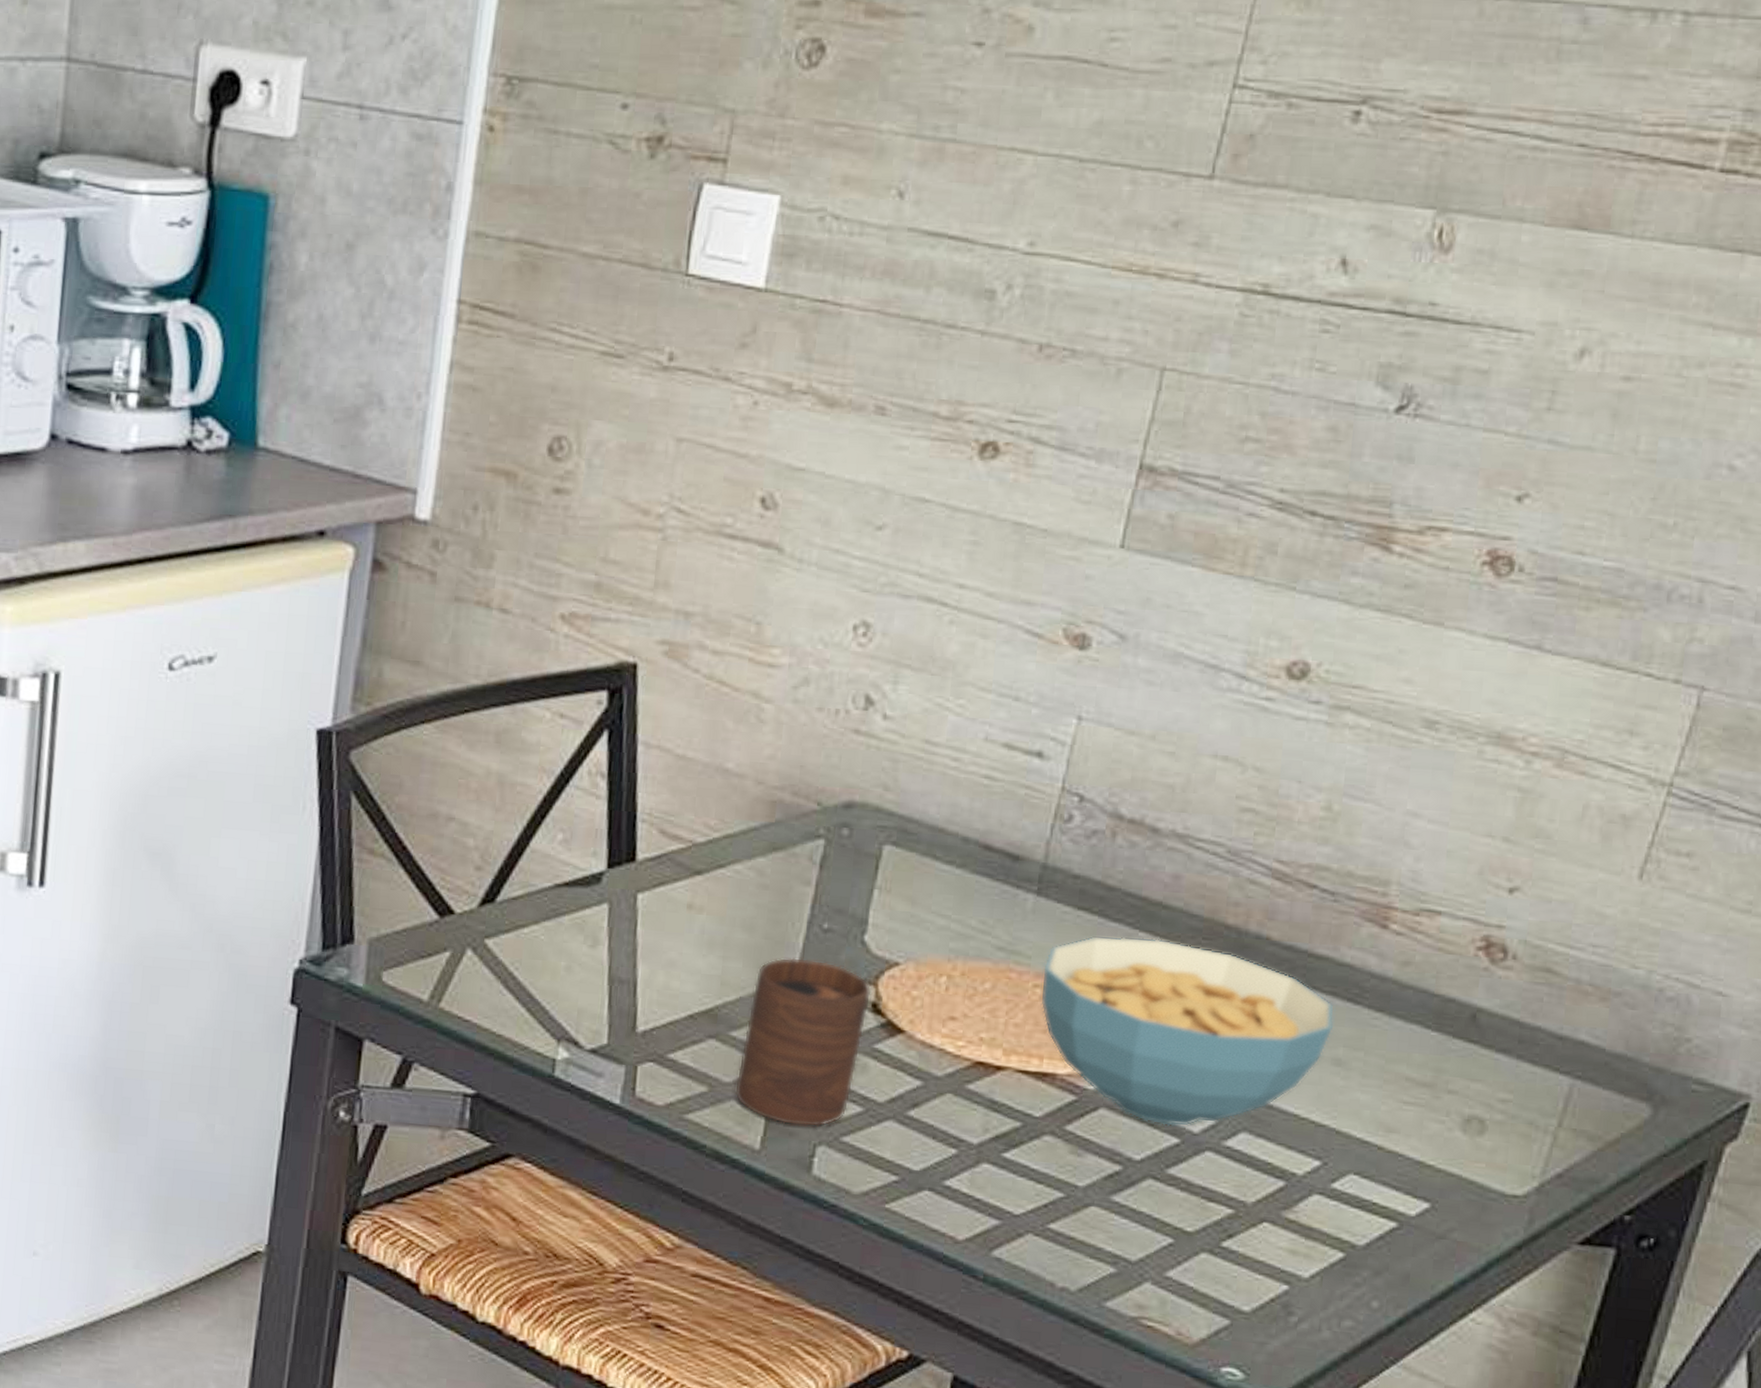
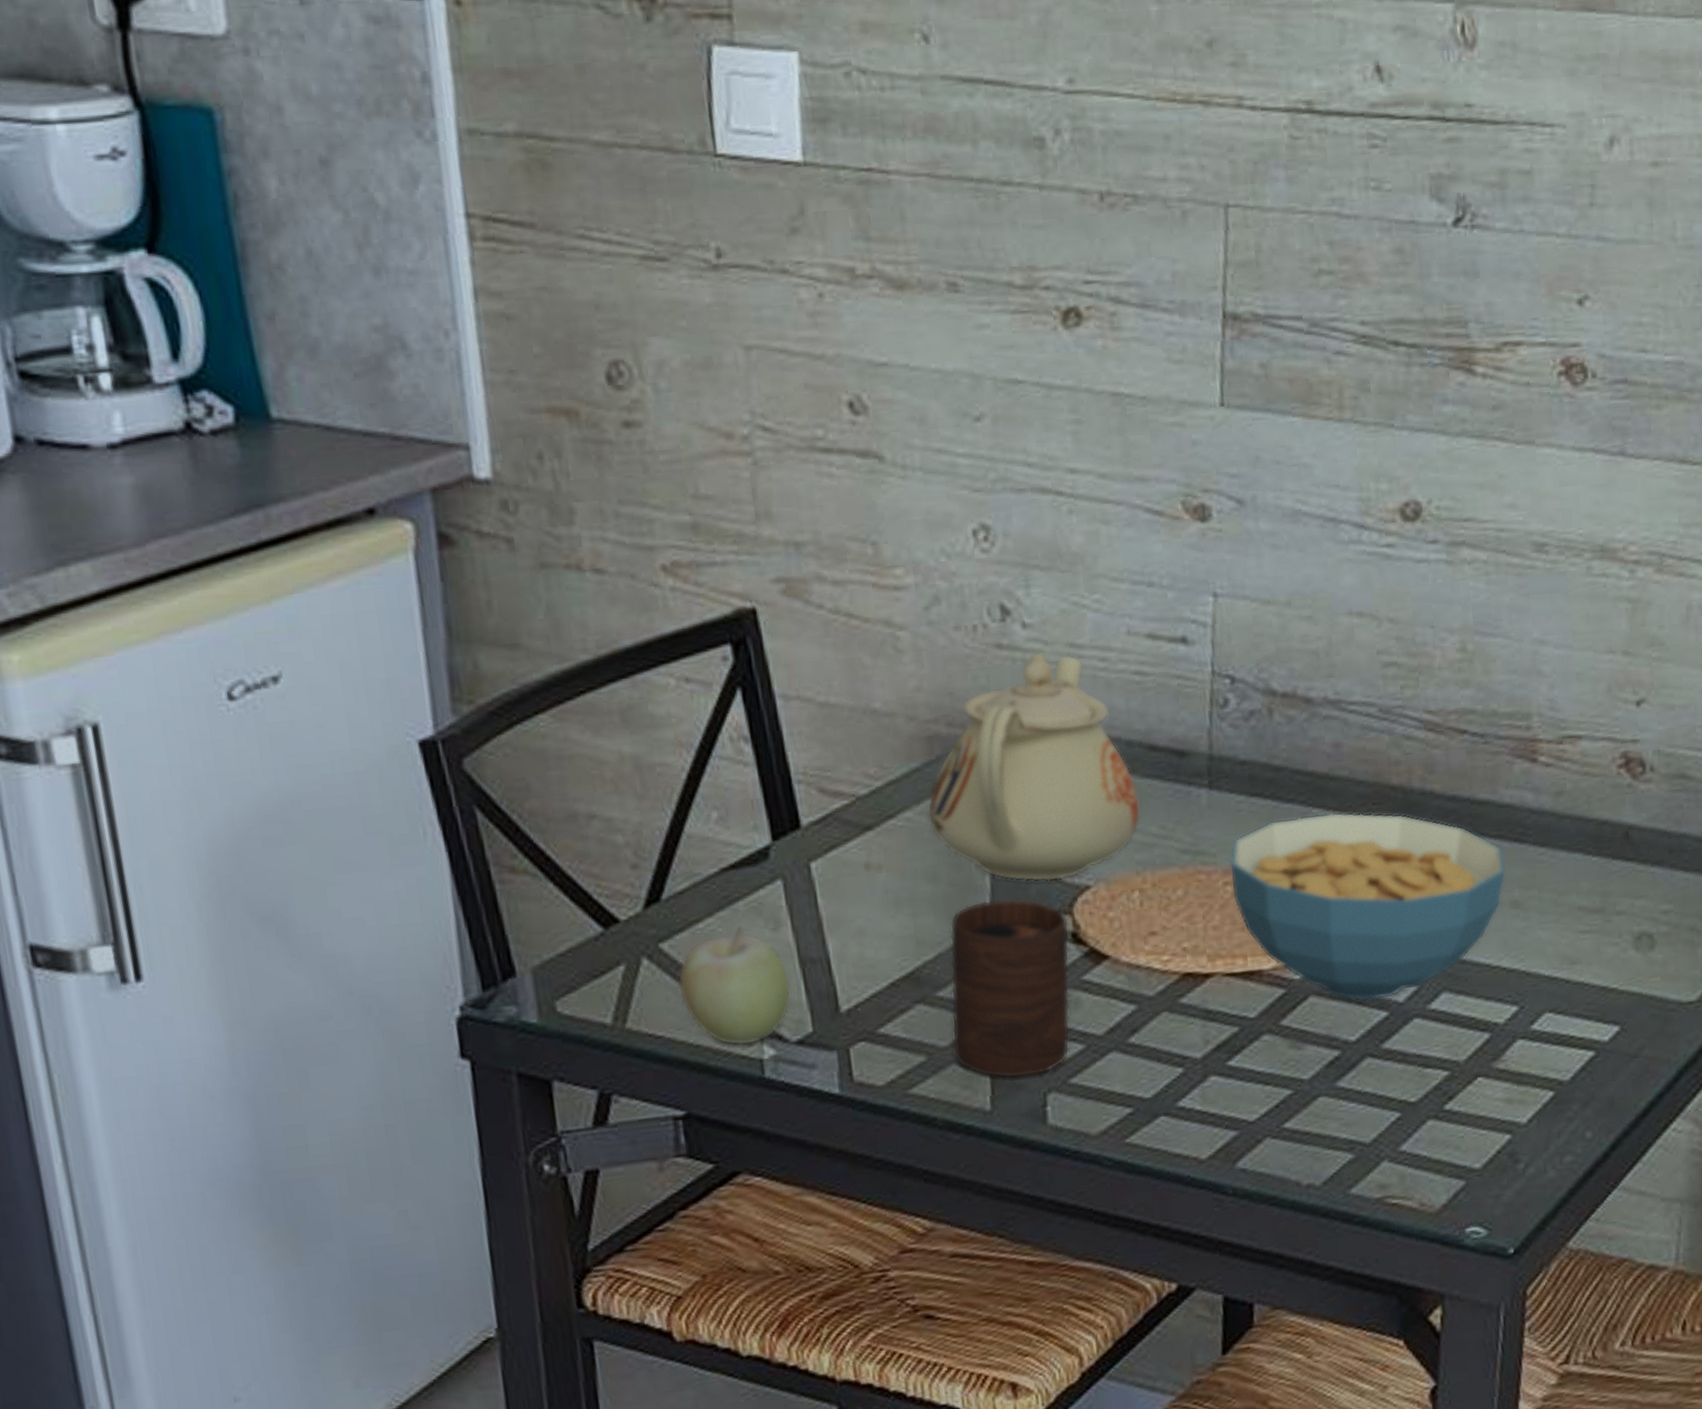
fruit: none [493,938,597,1044] -> present [678,926,792,1046]
teapot: none [756,742,966,953] -> present [927,651,1141,882]

